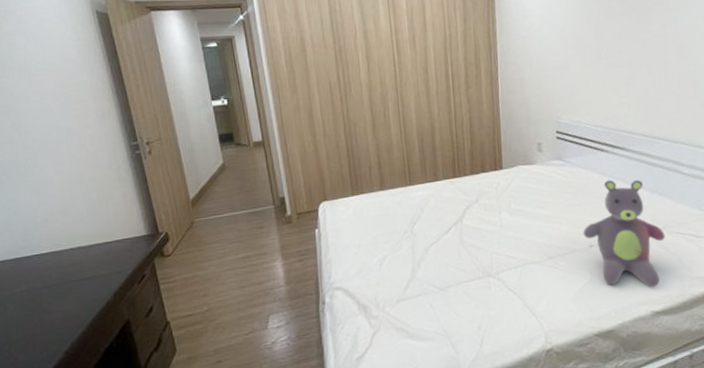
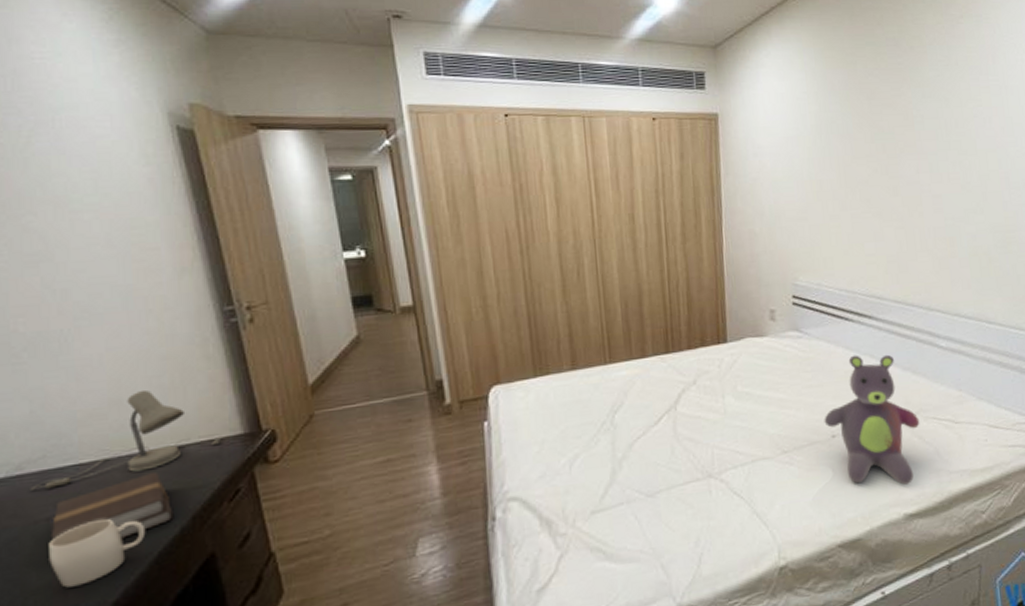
desk lamp: none [10,202,132,272] -> present [30,389,222,490]
mug: none [22,292,84,340] -> present [48,518,146,588]
book: none [23,260,102,307] -> present [50,471,174,539]

